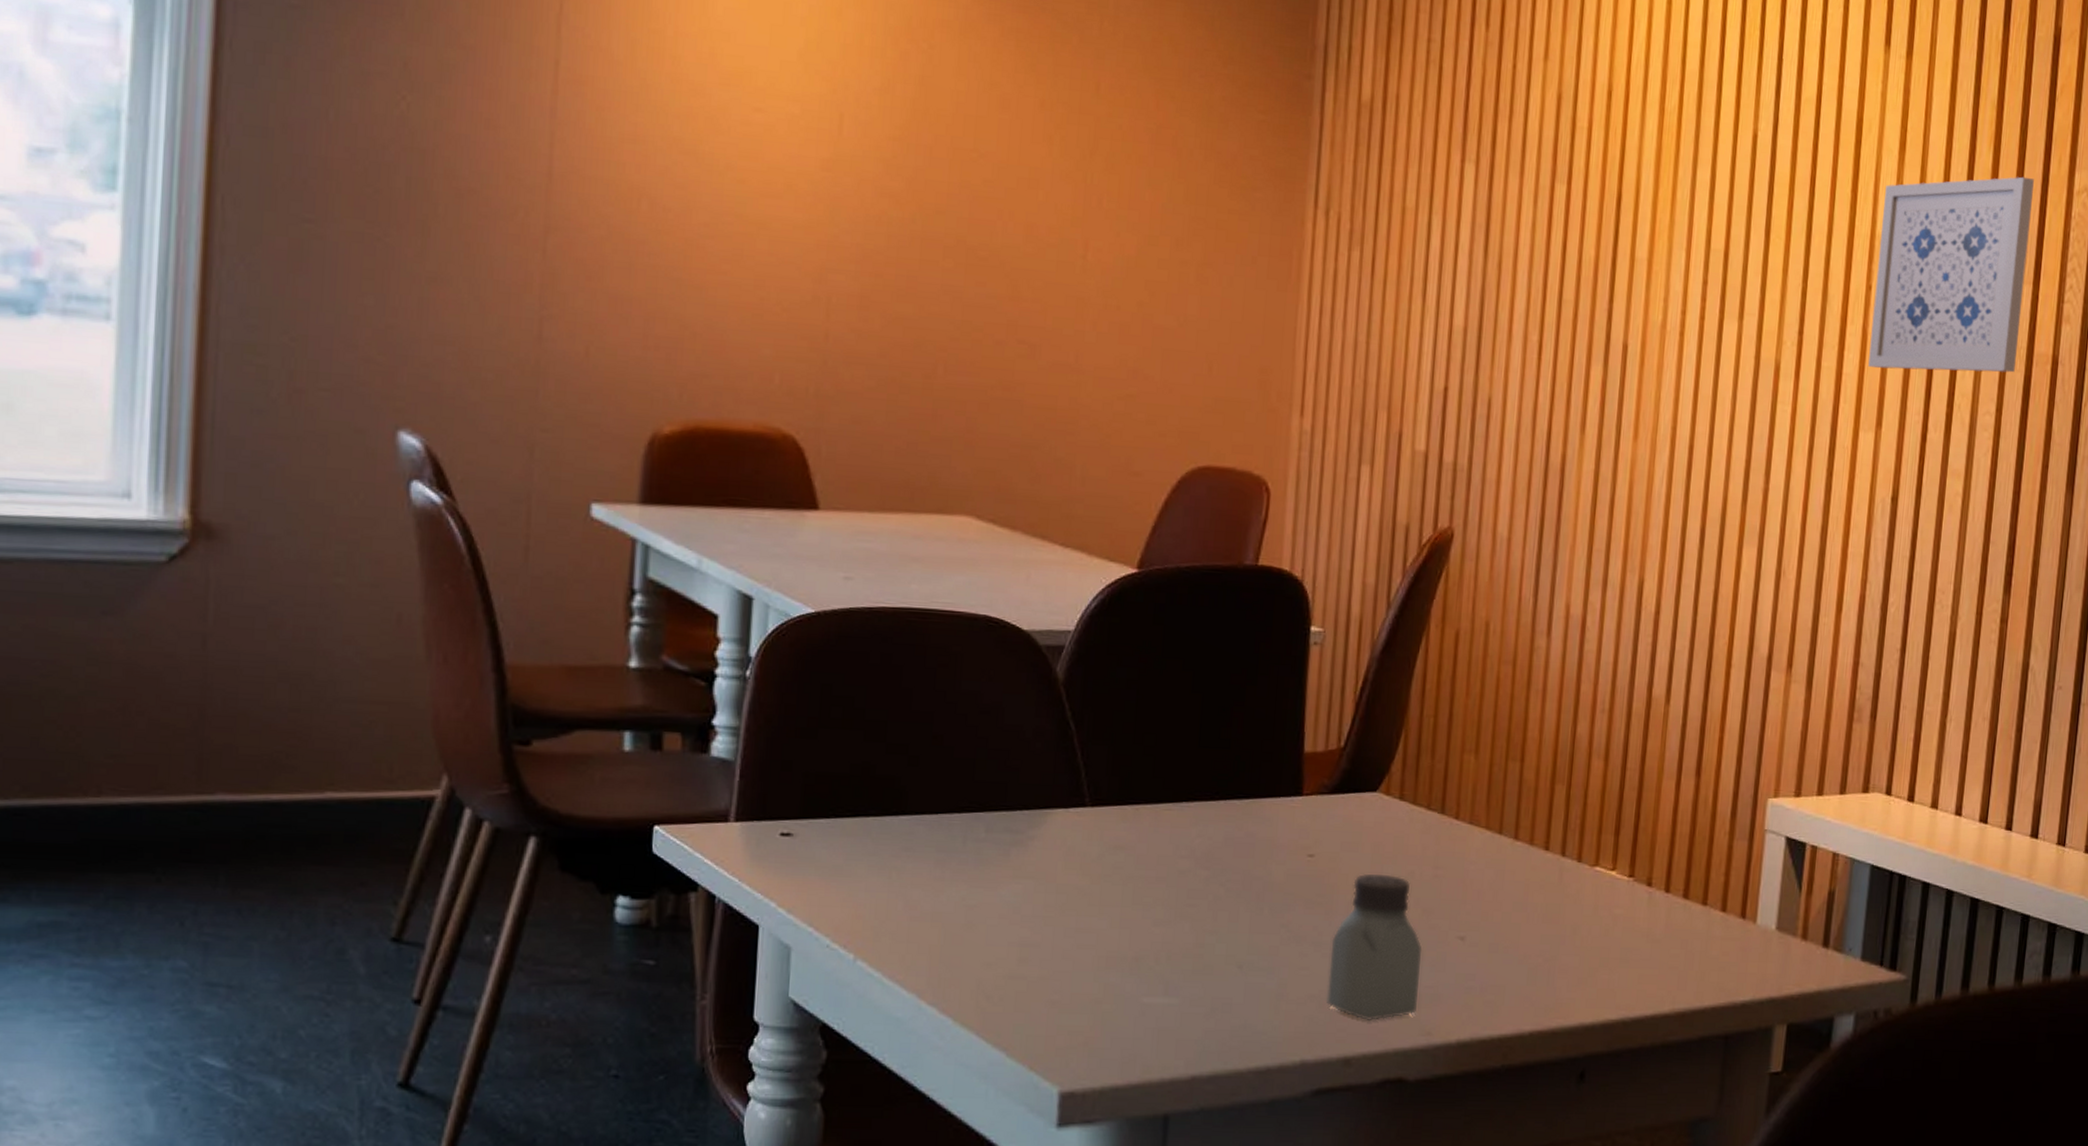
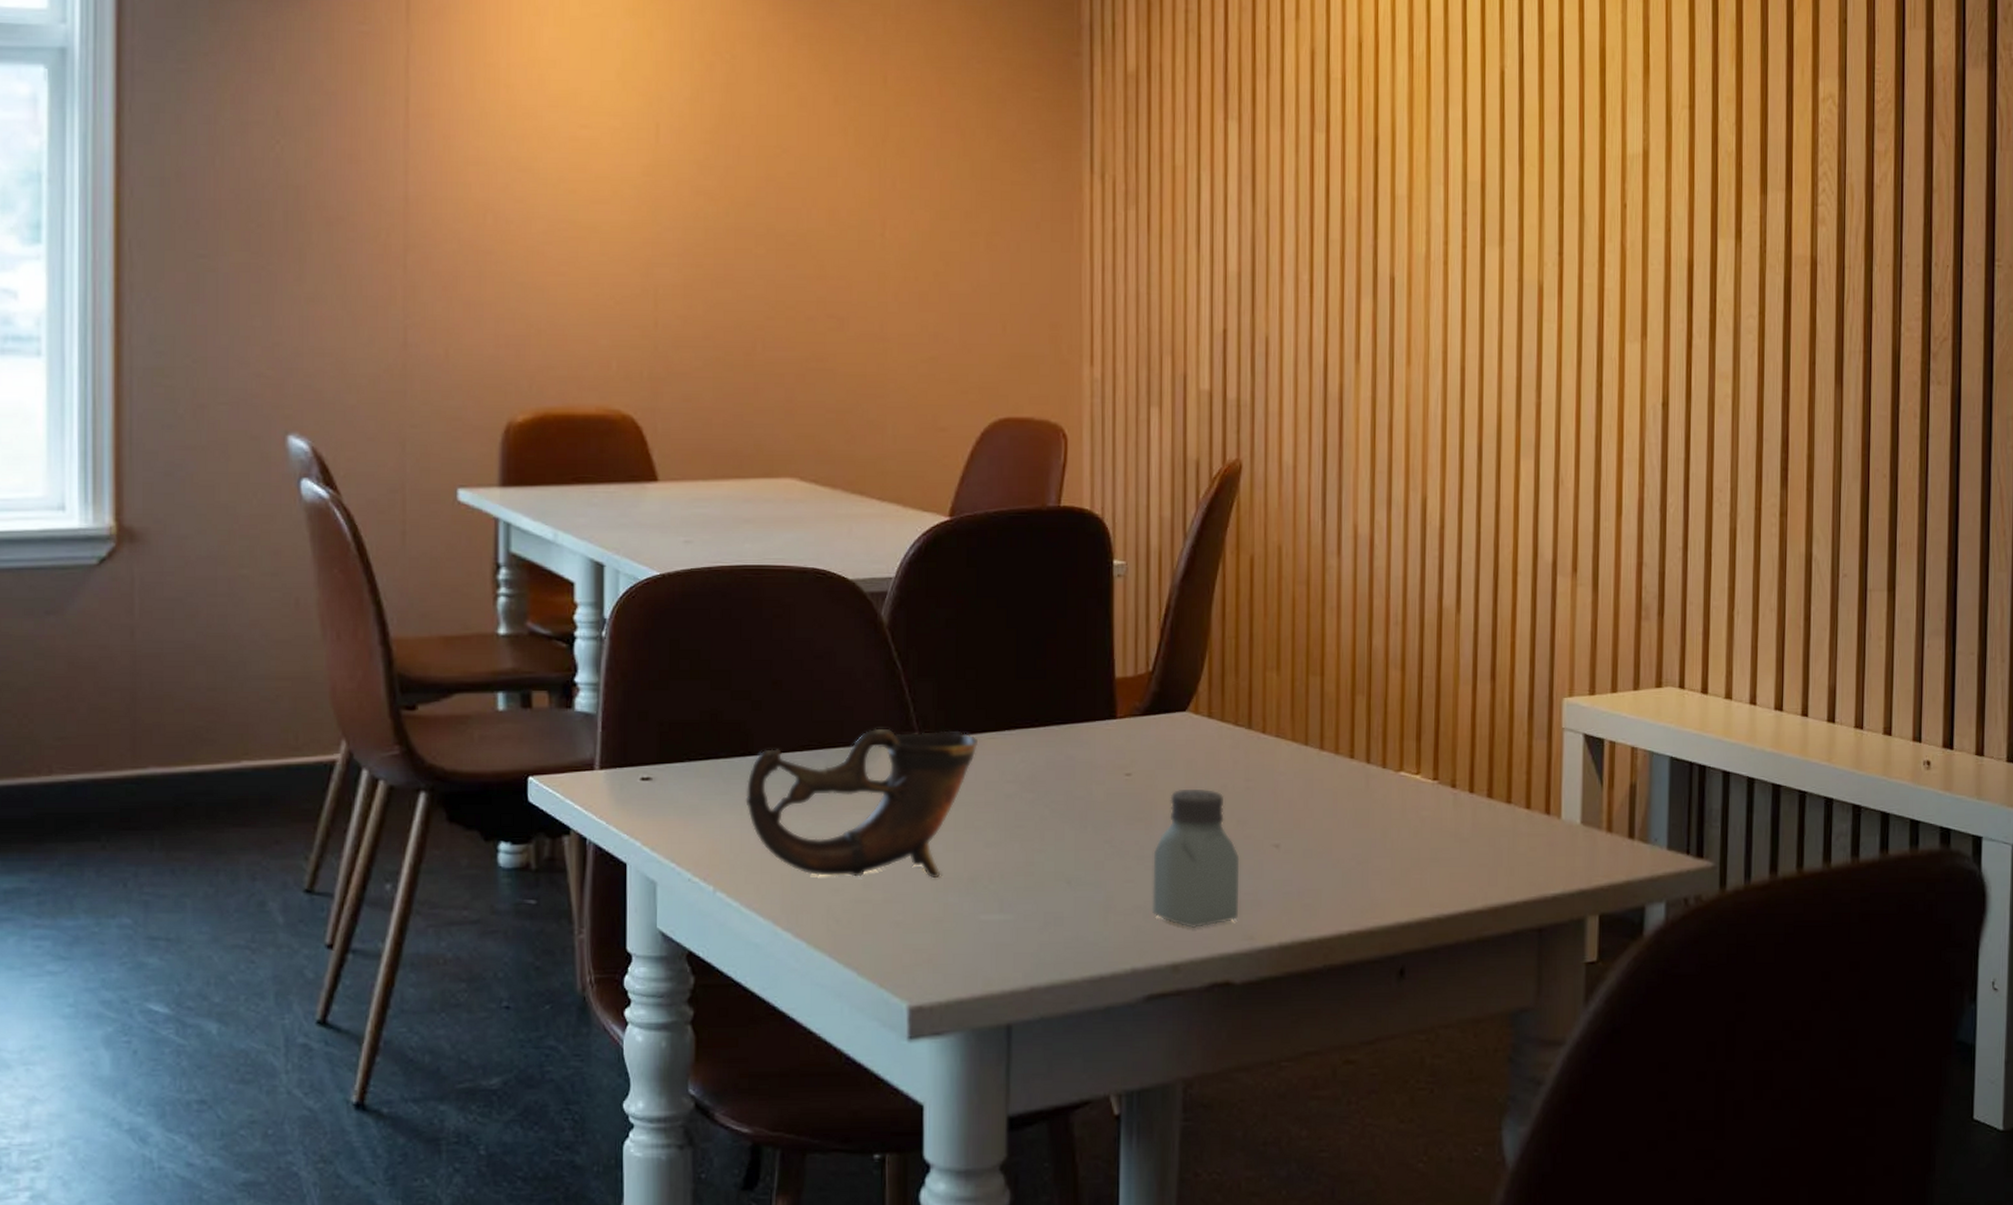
cup: none [895,792,1153,957] -> present [745,728,979,879]
wall art: present [1868,176,2035,373] -> none [1629,89,1779,281]

